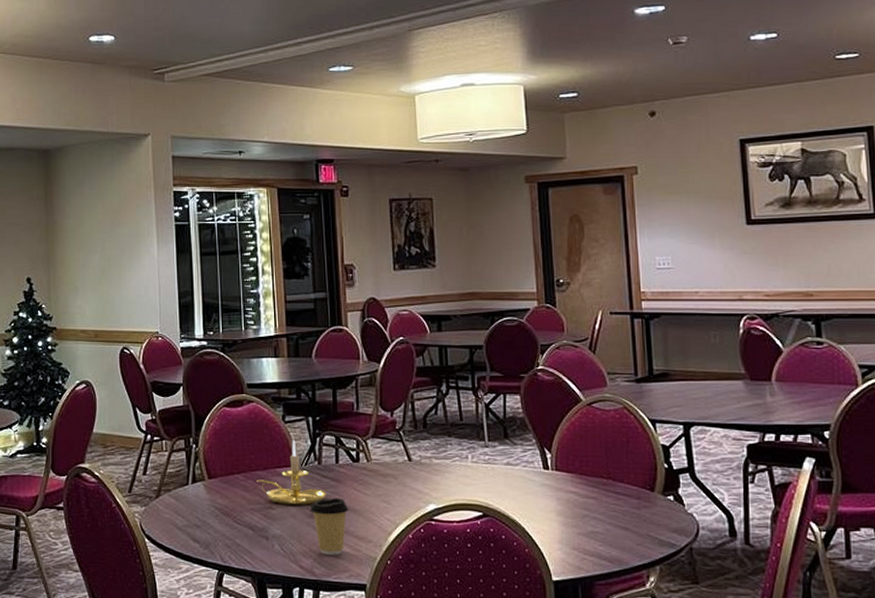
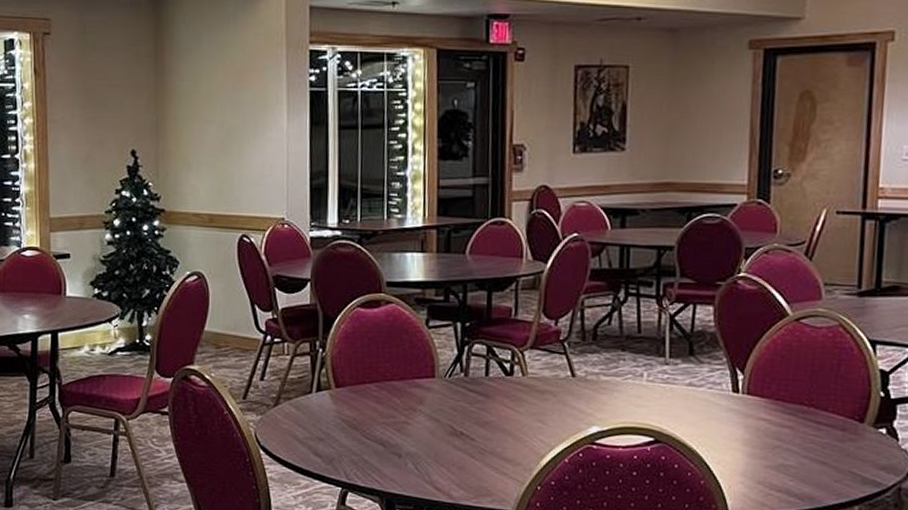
candle holder: present [257,439,326,505] -> none [391,347,472,422]
coffee cup: present [310,497,349,555] -> none [452,414,497,478]

